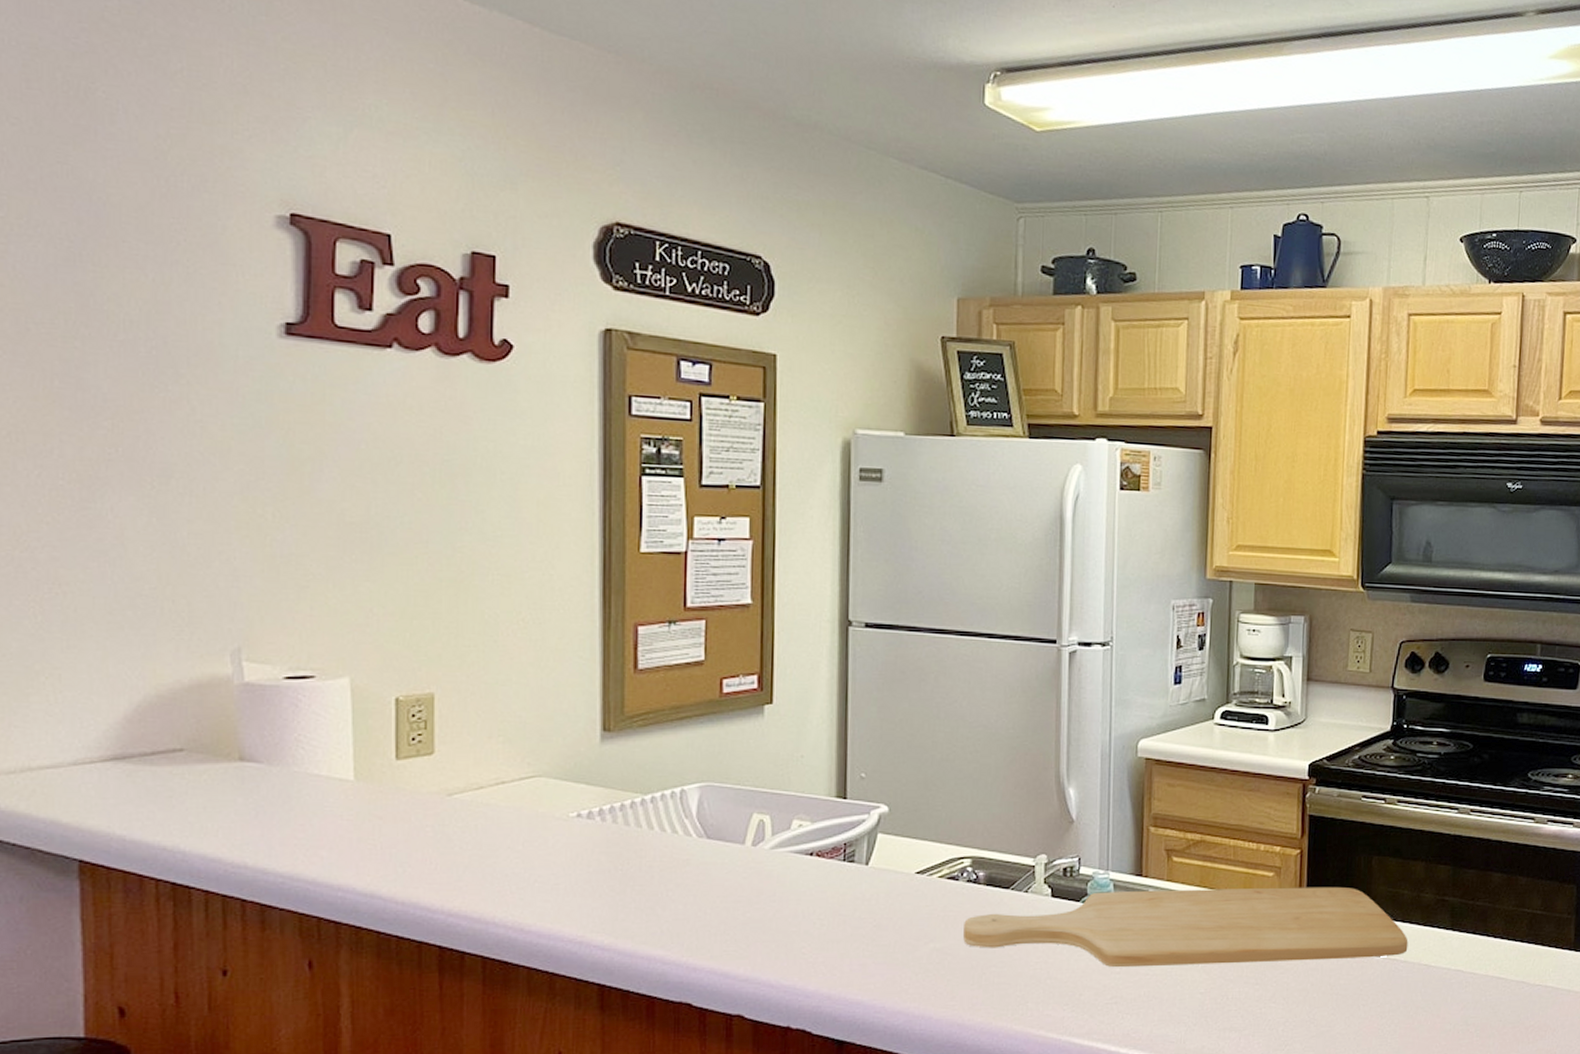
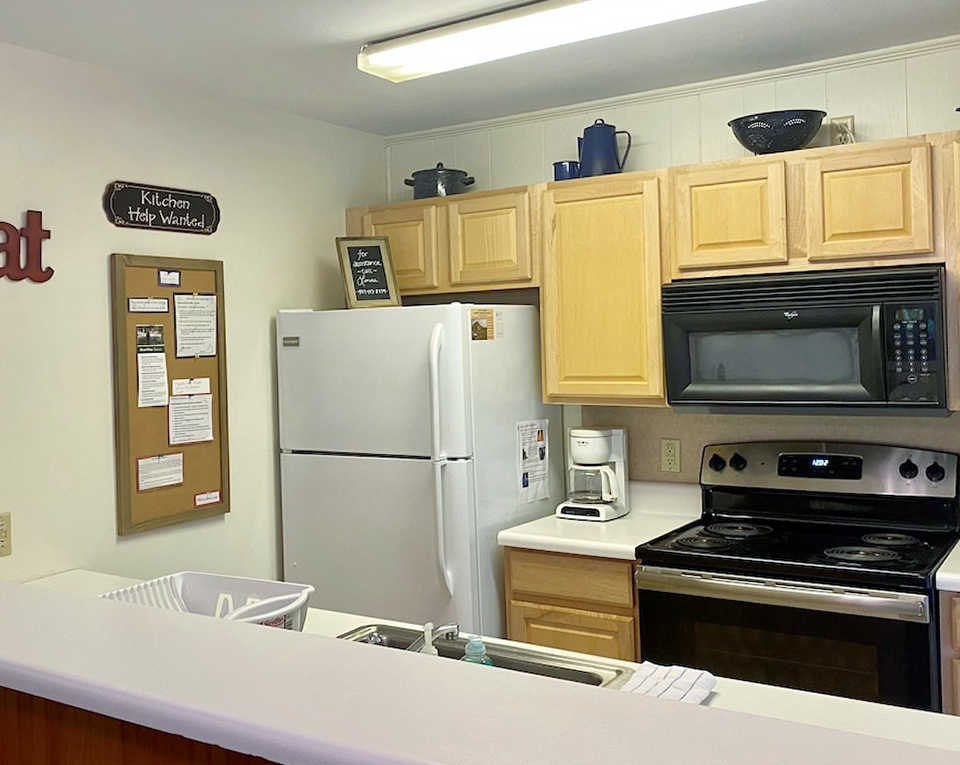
chopping board: present [963,886,1408,968] -> none [374,647,731,713]

